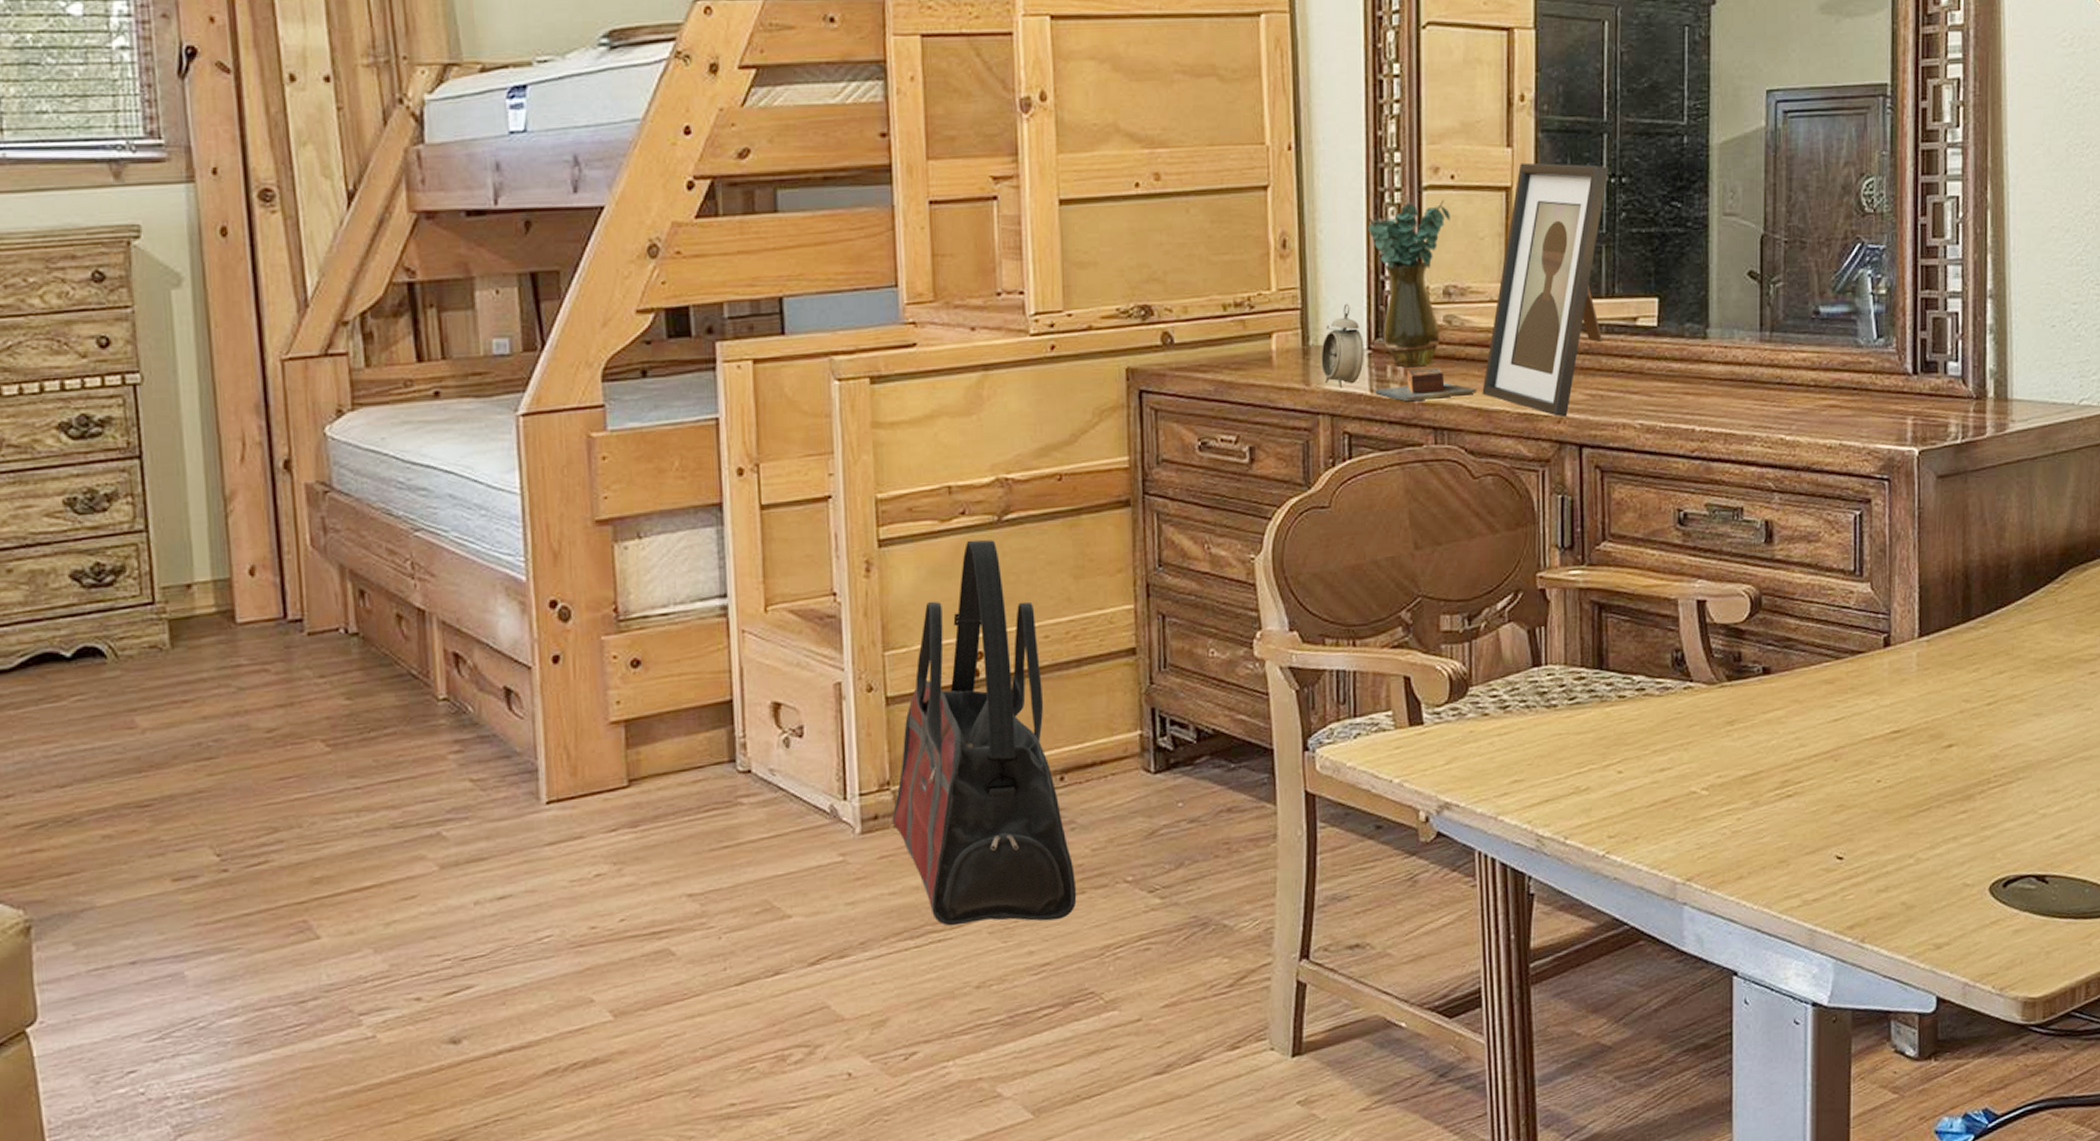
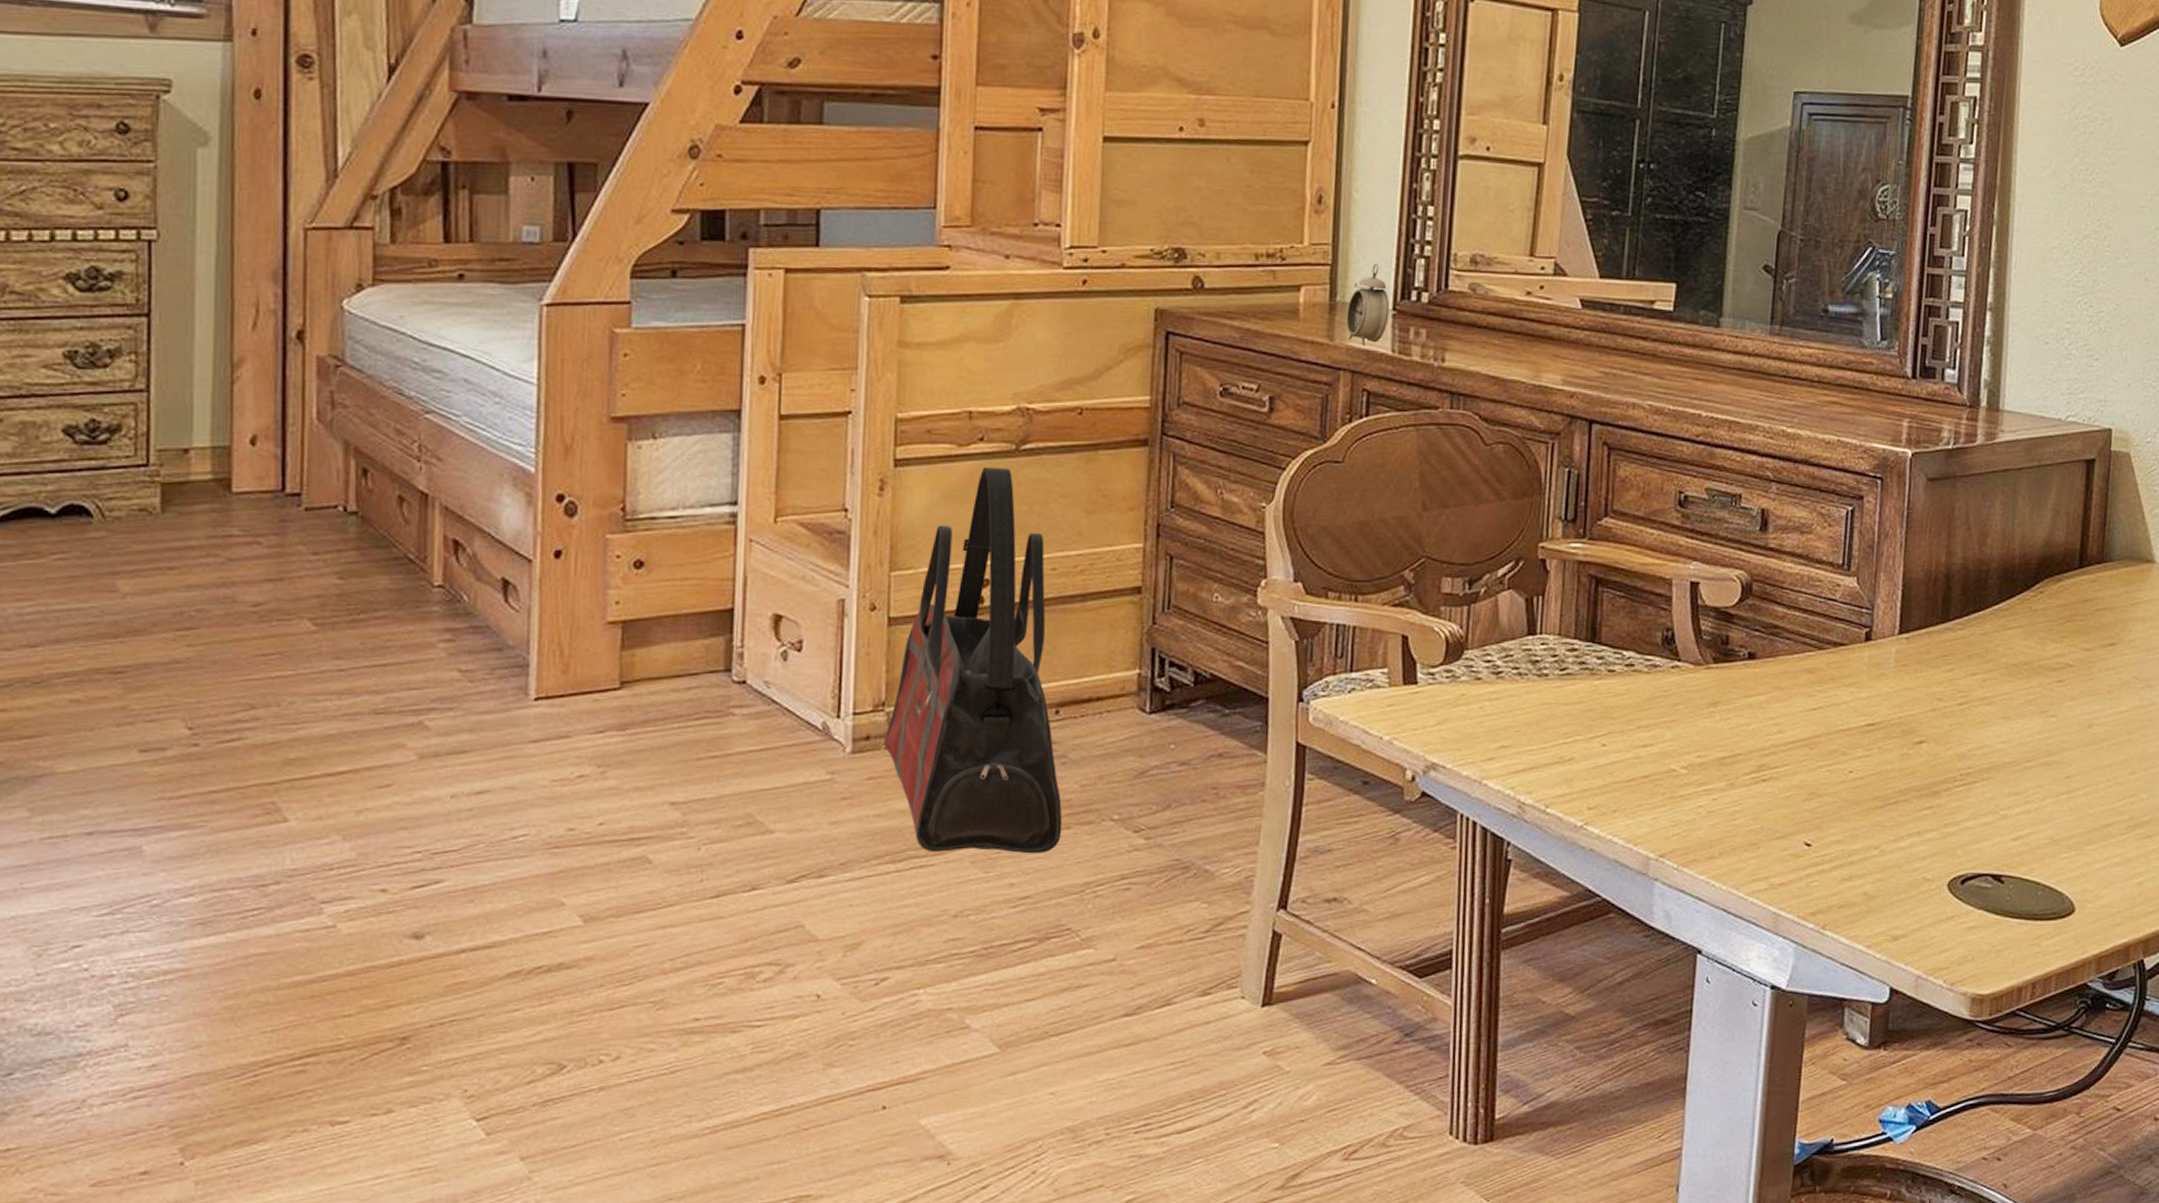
vase: present [1368,195,1450,367] -> none [1402,162,1483,330]
wooden box: present [1375,367,1476,402] -> none [1396,333,1495,365]
picture frame: present [1482,162,1609,418] -> none [1500,141,1638,393]

